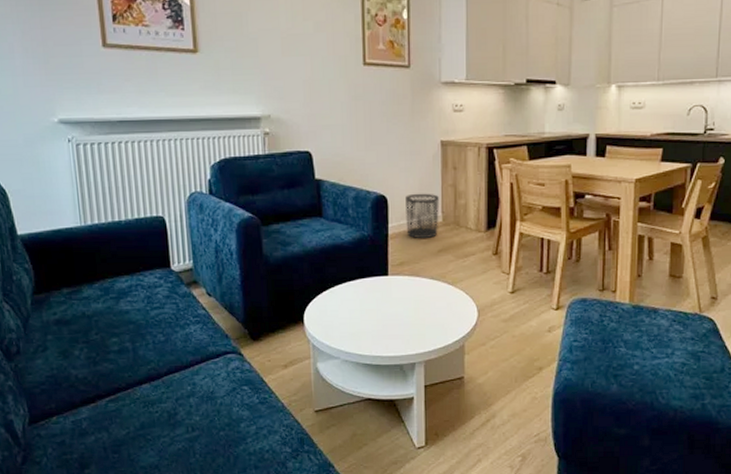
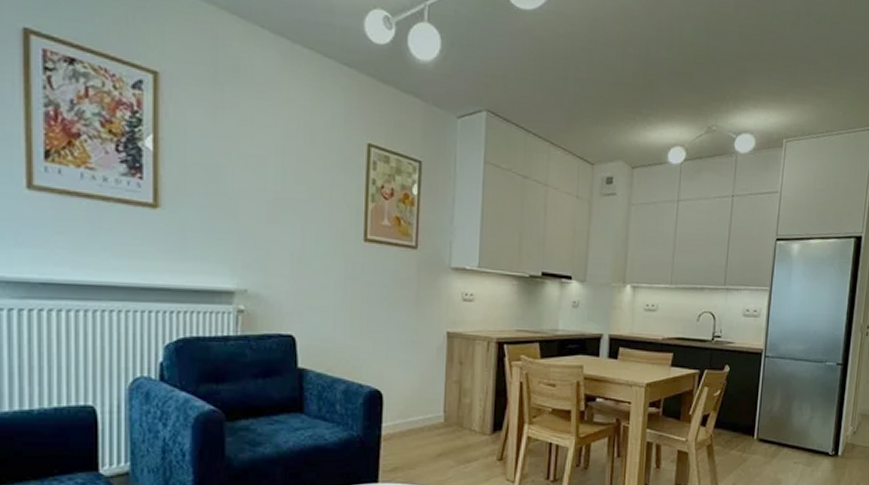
waste bin: present [405,193,439,239] -> none [402,389,442,442]

